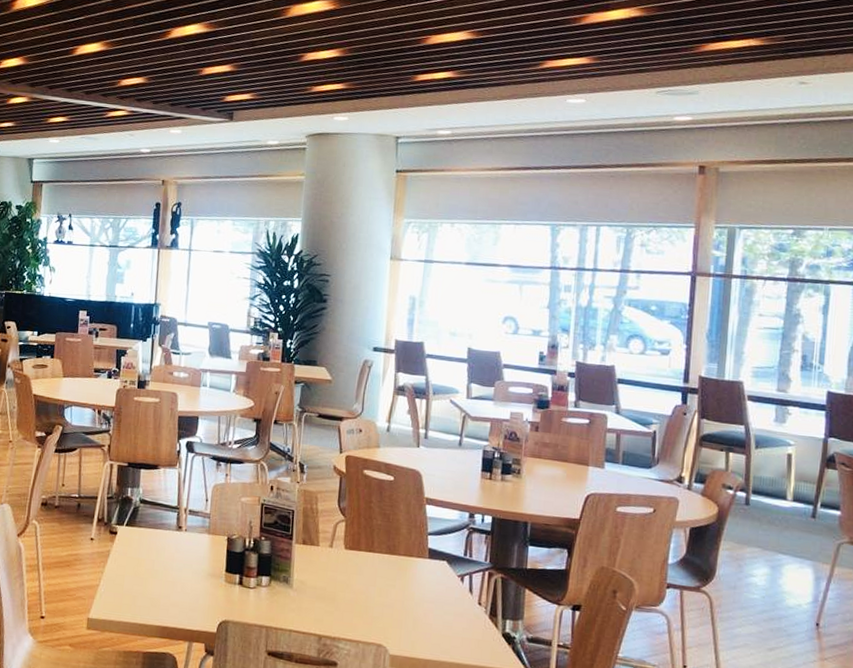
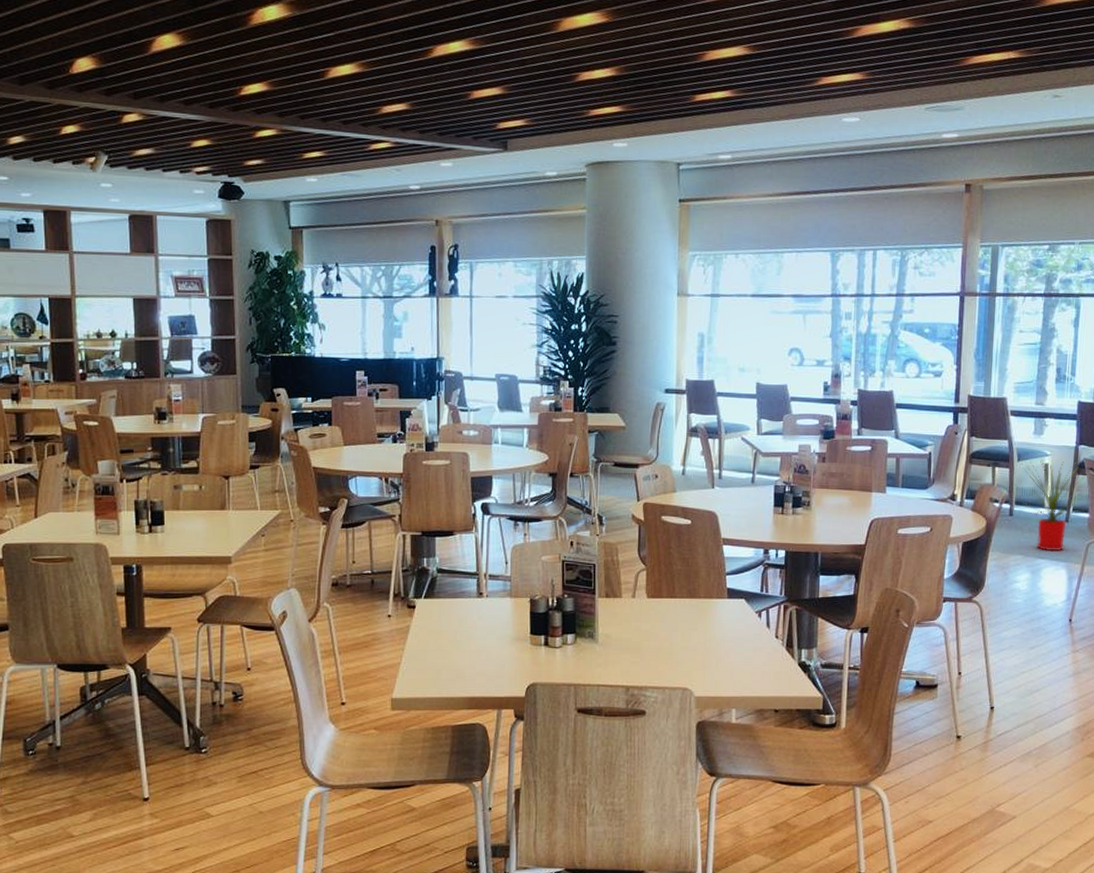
house plant: none [754,446,835,548] -> present [1017,457,1085,551]

